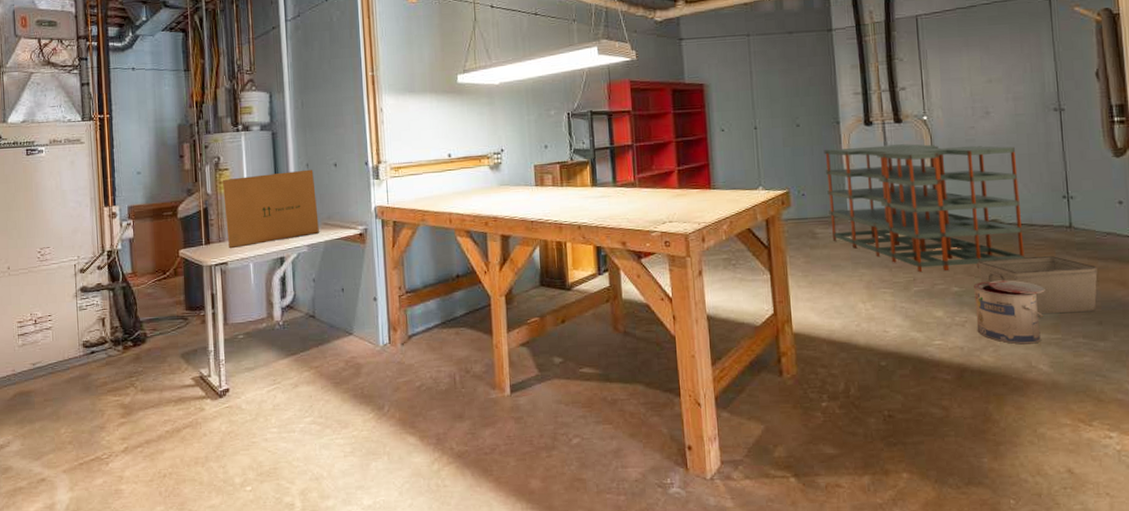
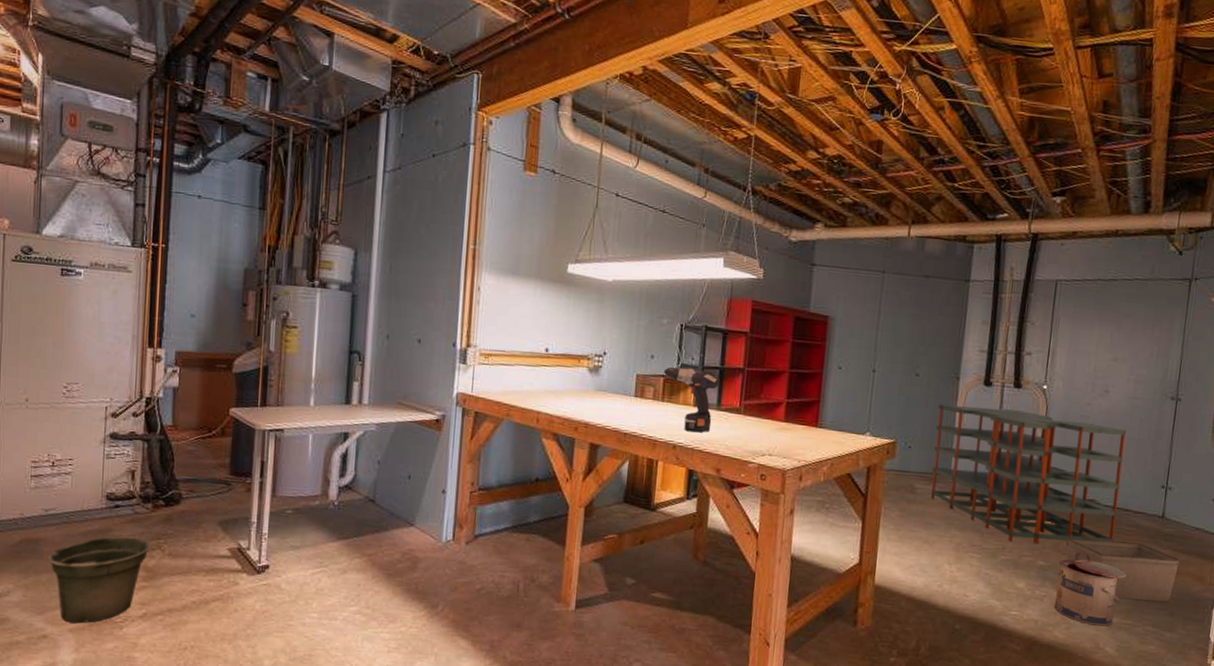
flower pot: none [39,378,124,465] -> present [48,536,150,624]
box: present [223,169,319,248] -> none [287,337,394,415]
power drill: none [559,151,613,211] -> present [664,367,721,433]

